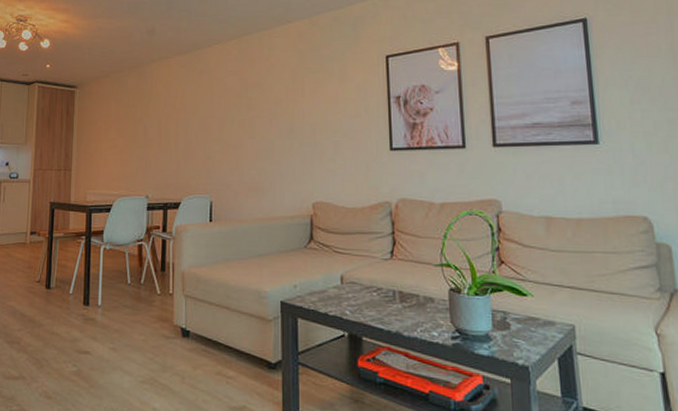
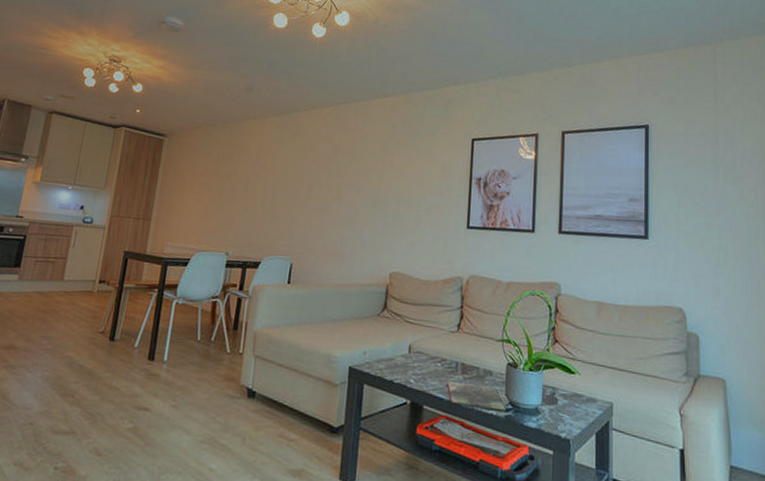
magazine: none [386,311,454,340] -> present [447,382,507,412]

